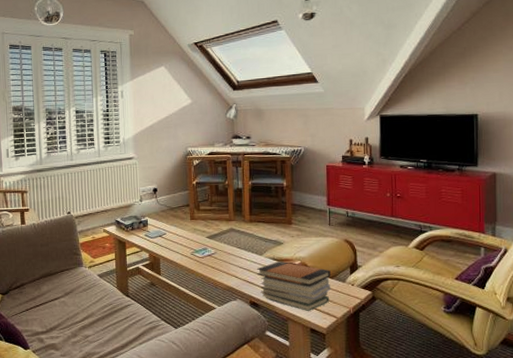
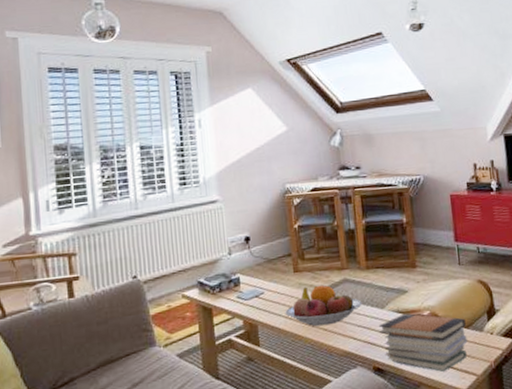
fruit bowl: none [182,231,244,264] -> present [285,284,362,327]

